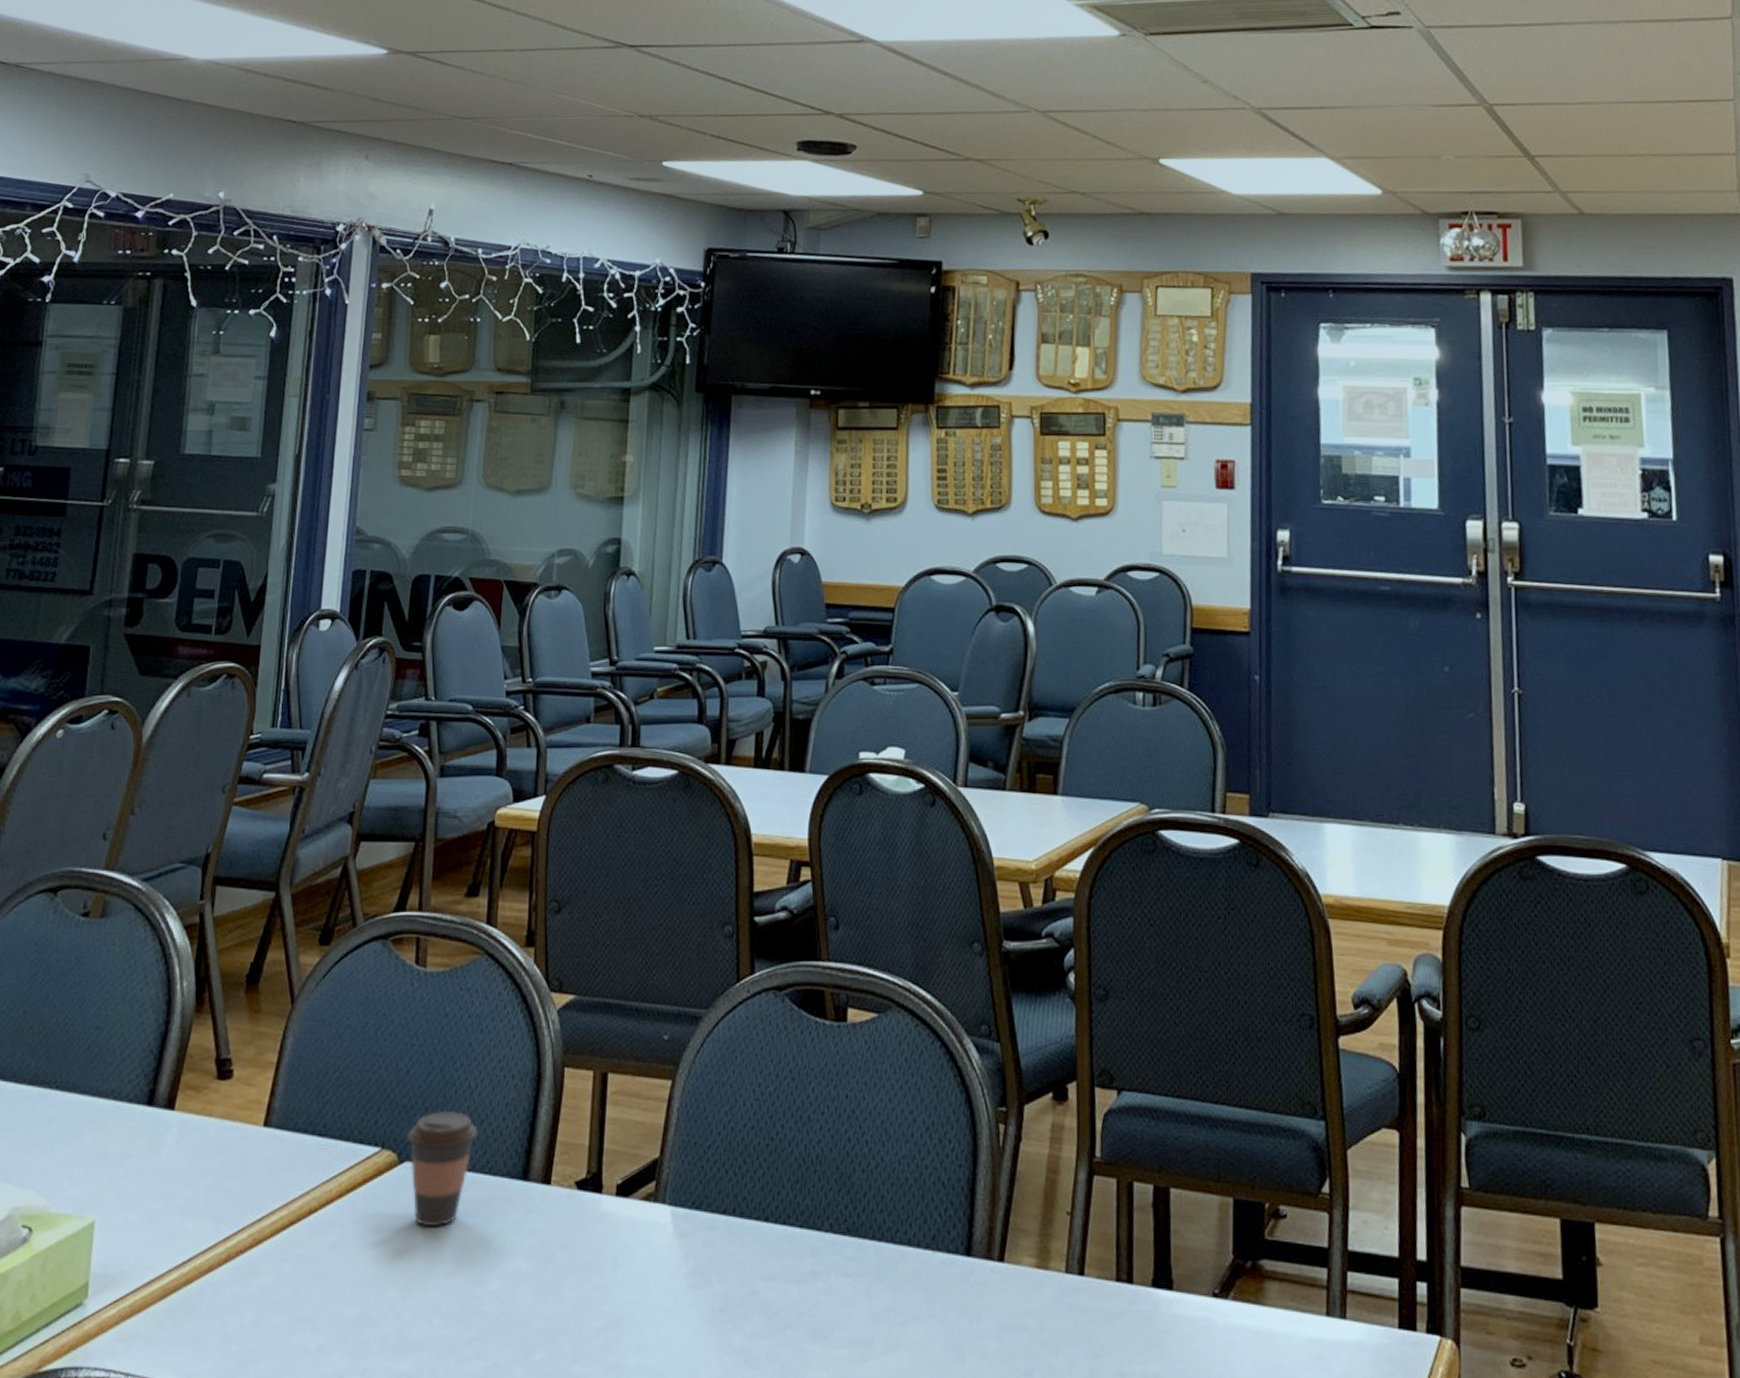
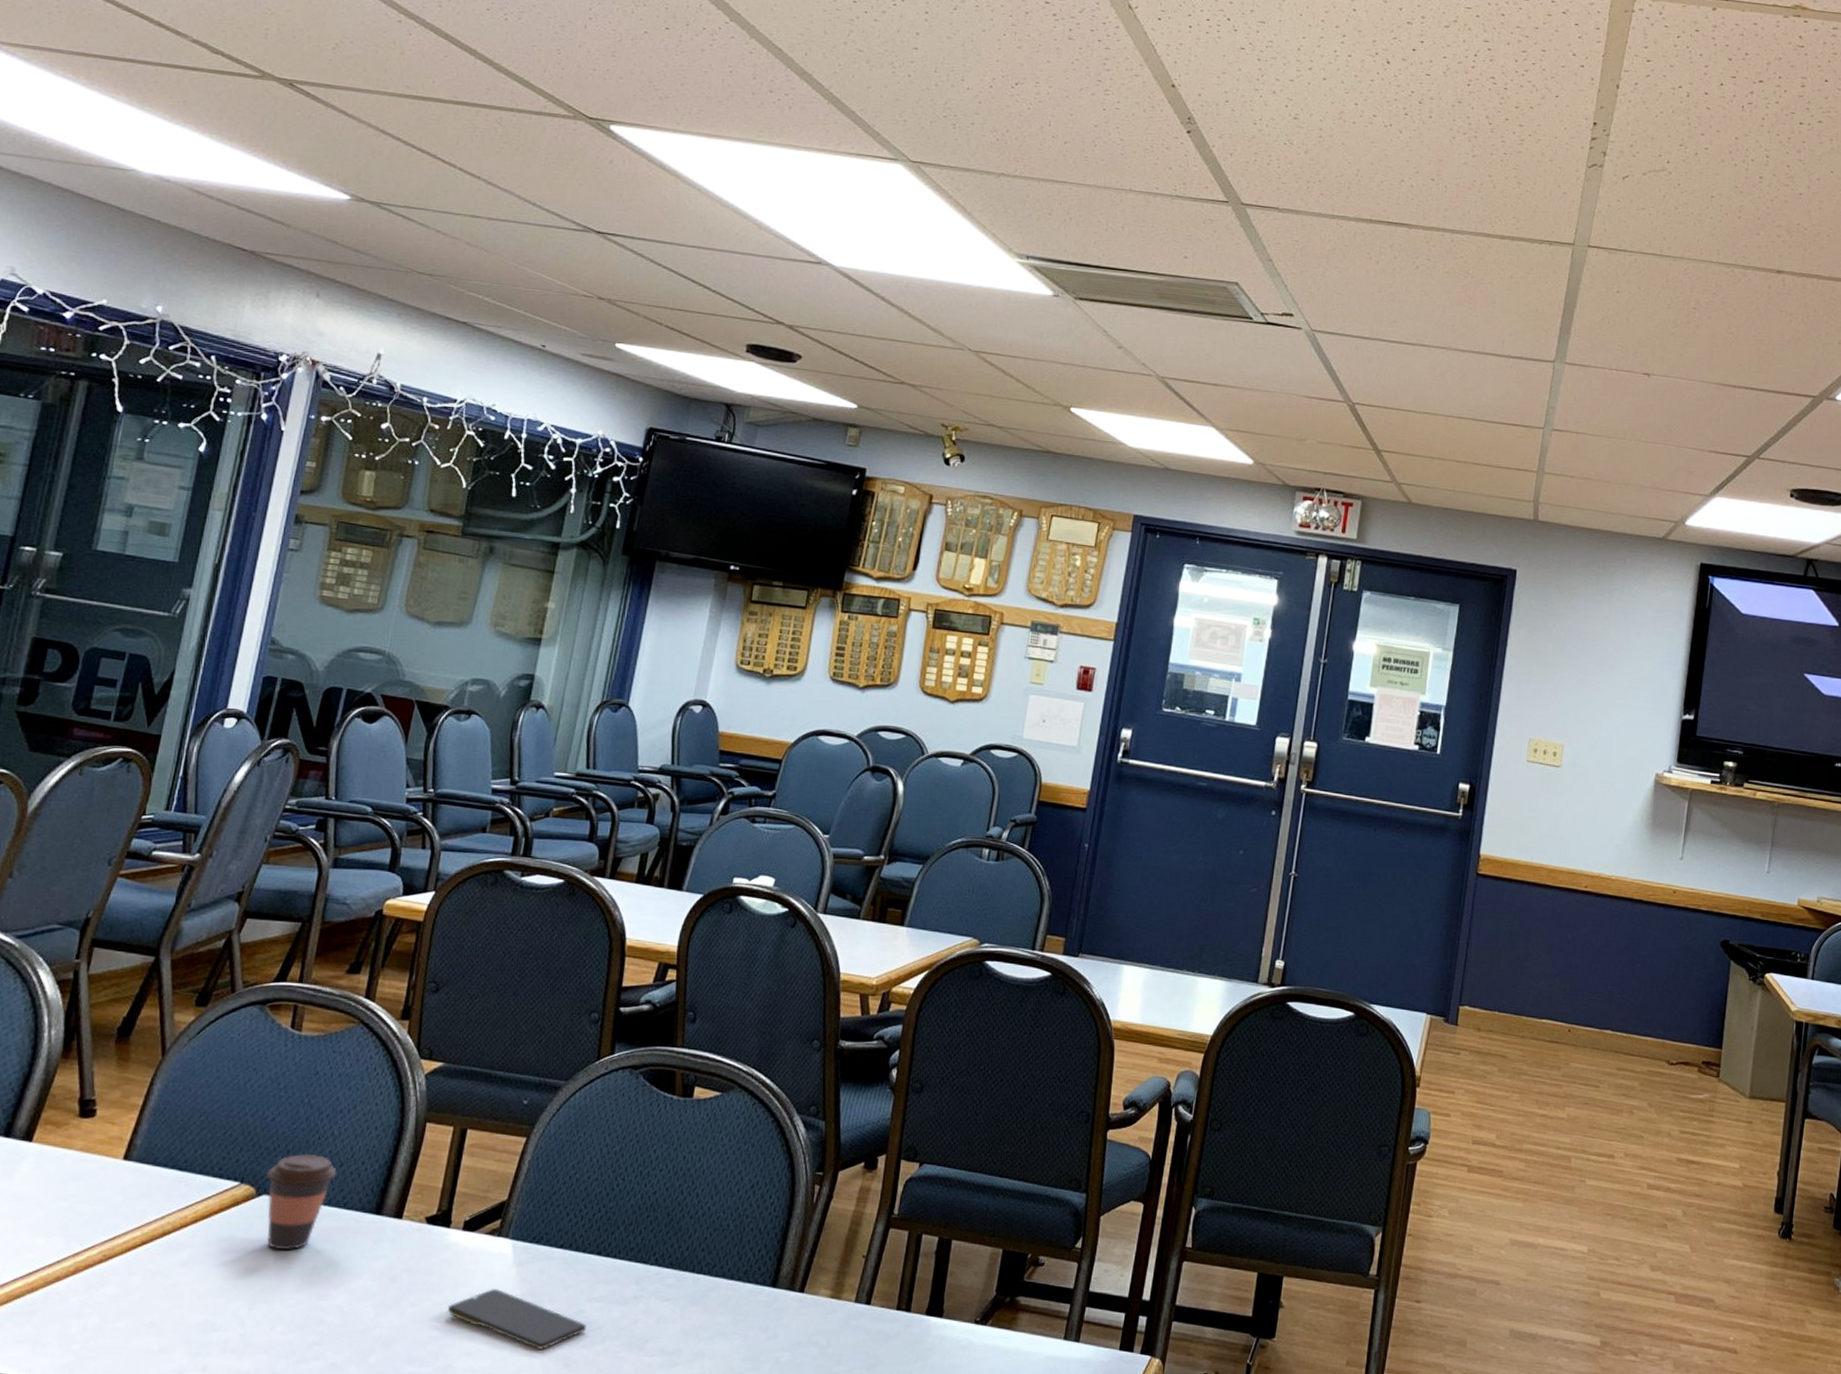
smartphone: none [609,1267,764,1342] -> present [447,1289,587,1350]

